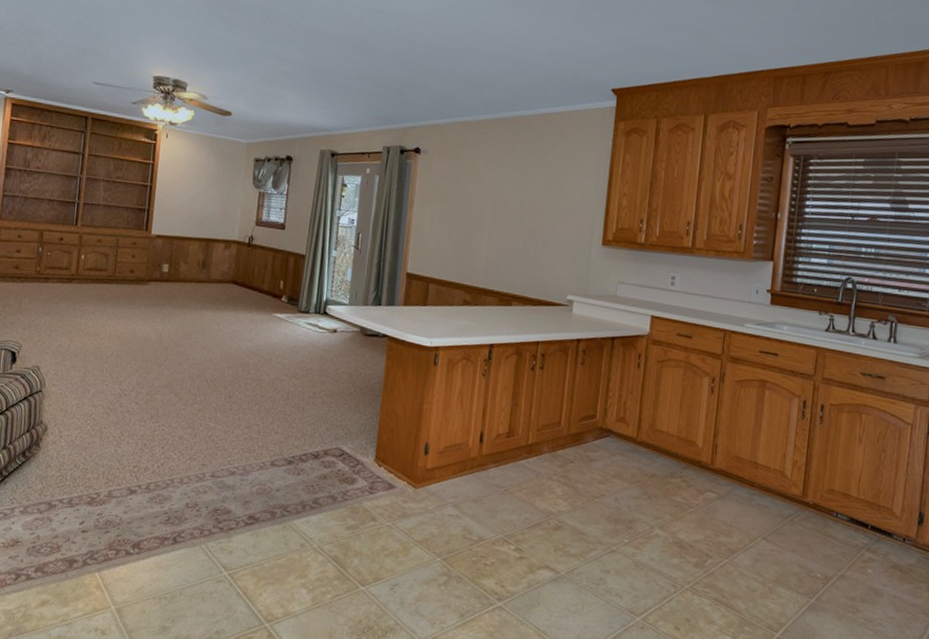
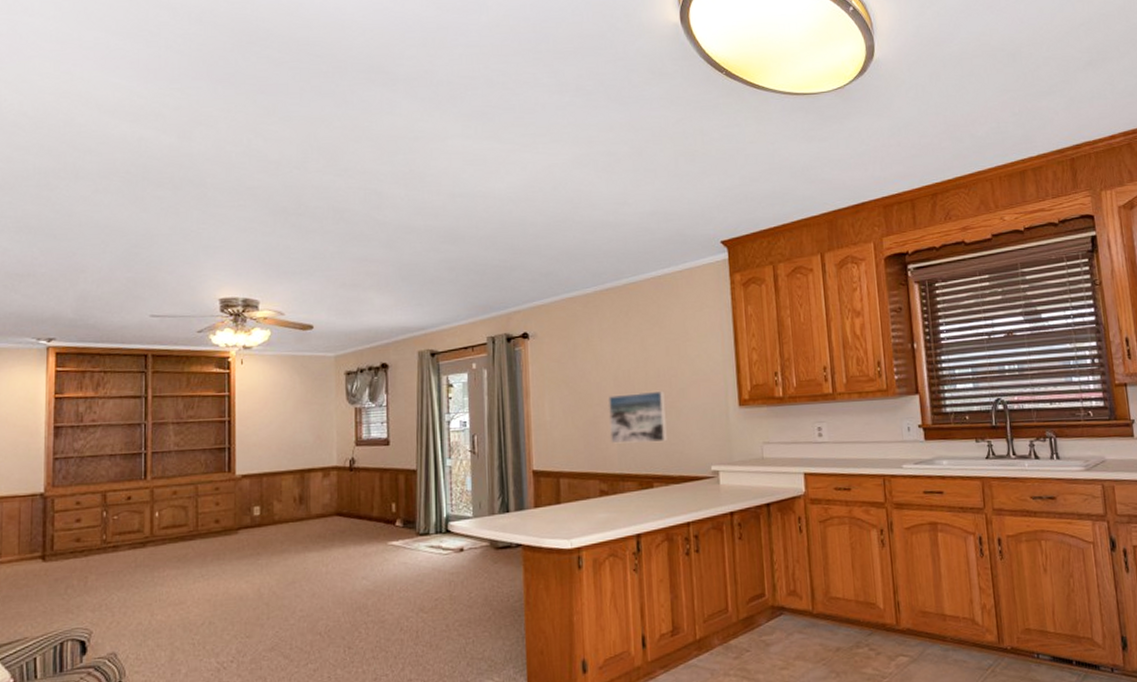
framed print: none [479,217,536,267] -> present [607,390,668,444]

